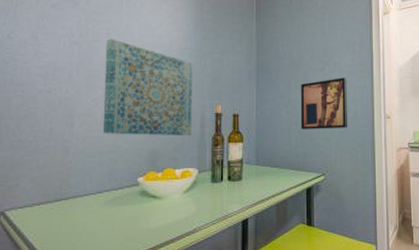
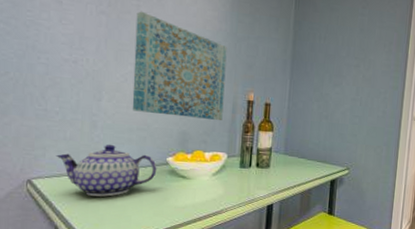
teapot: none [29,169,128,224] -> present [56,144,157,197]
wall art: present [301,78,348,129] -> none [331,76,380,127]

